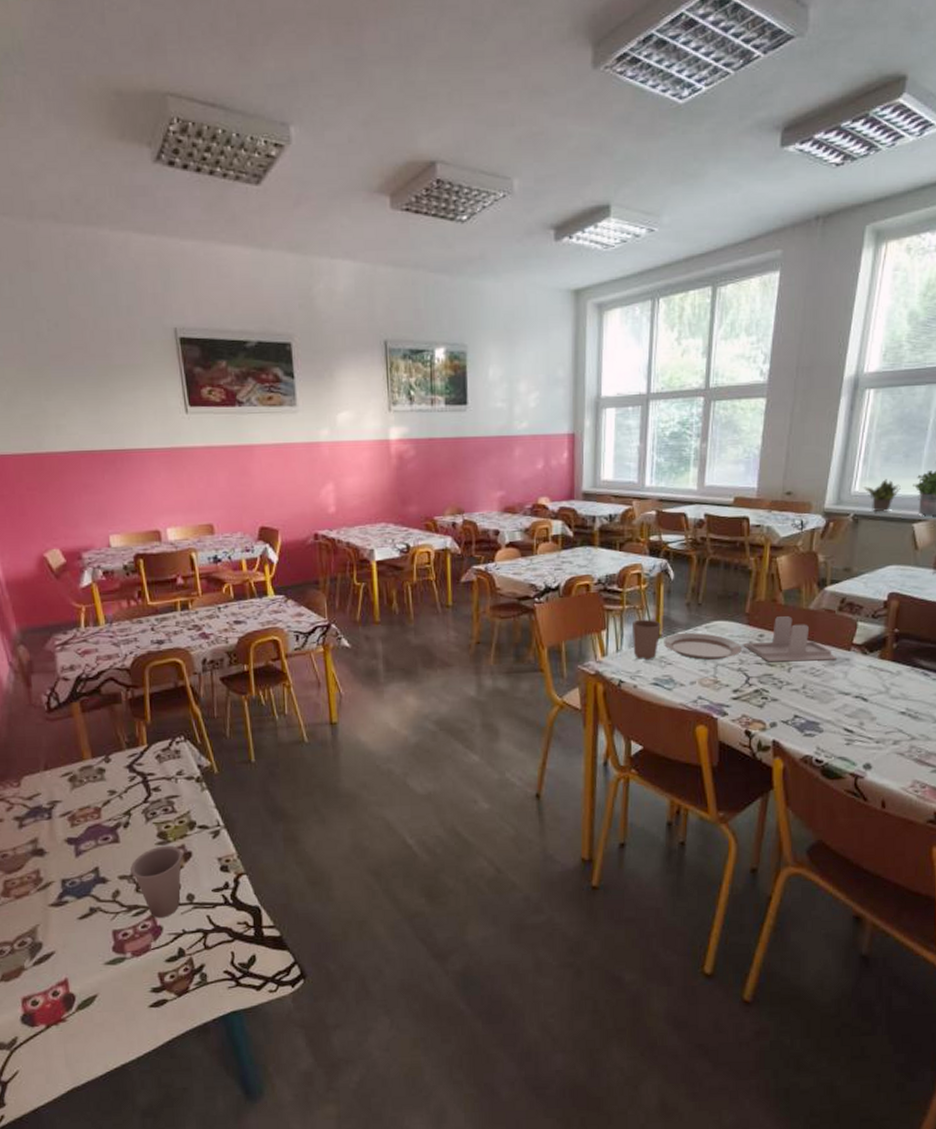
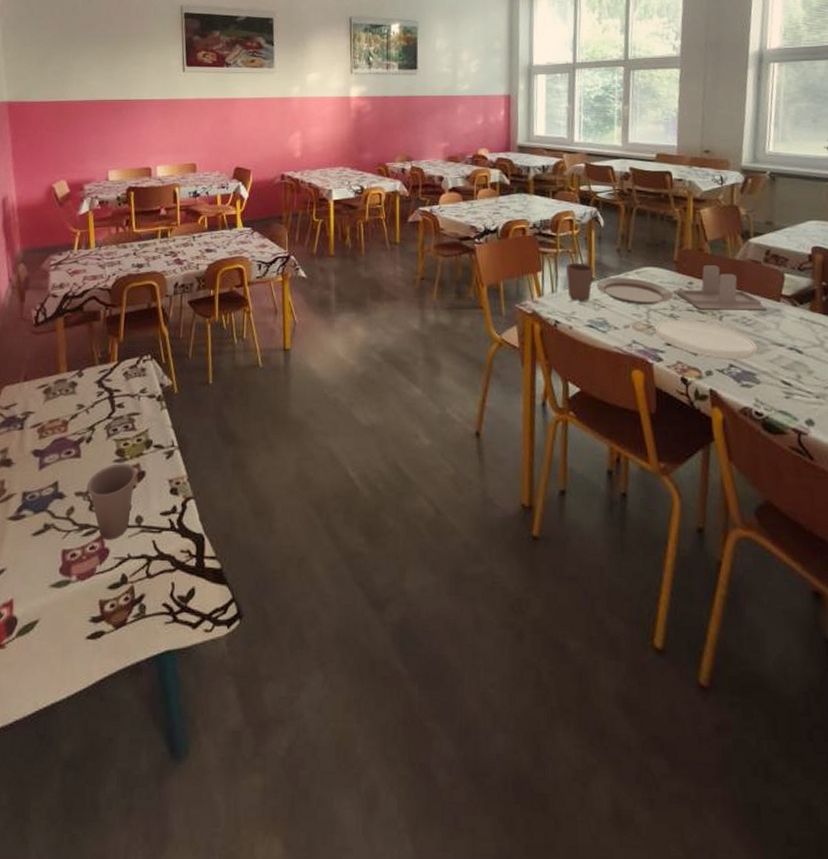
plate: none [722,672,824,711] -> present [655,319,758,360]
potted plant: present [863,479,901,512] -> none [776,141,813,171]

